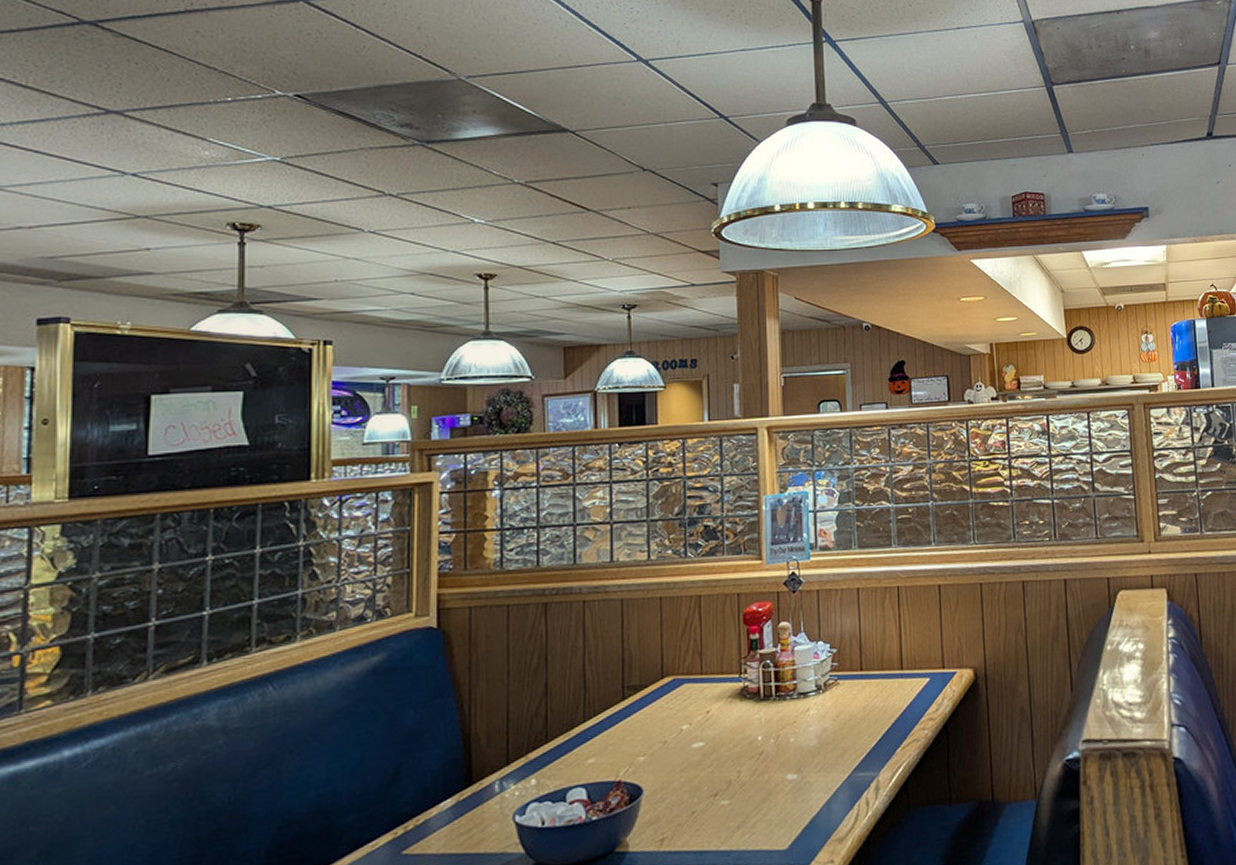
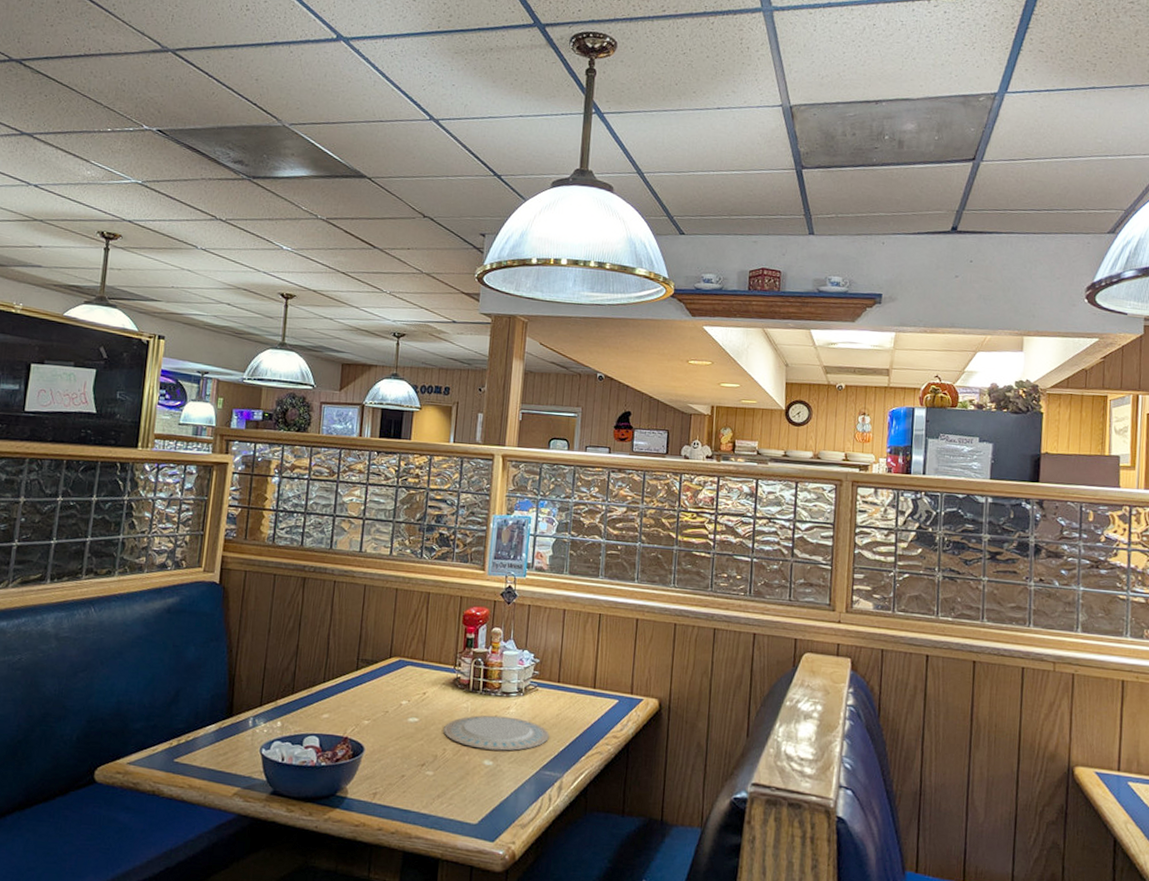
plate: none [736,719,858,763] -> present [444,715,549,751]

